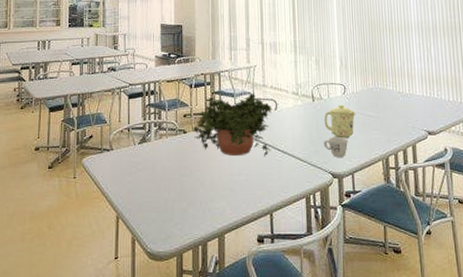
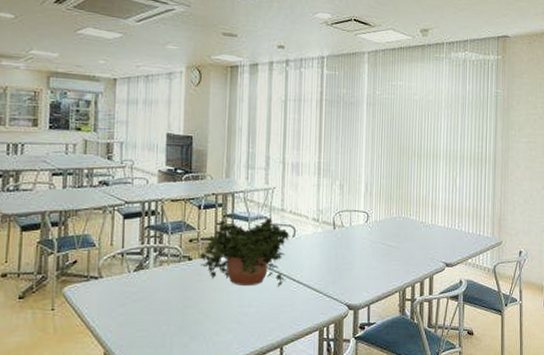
mug: present [324,104,356,139] -> none [344,233,377,269]
mug: present [324,137,348,157] -> none [342,268,367,288]

